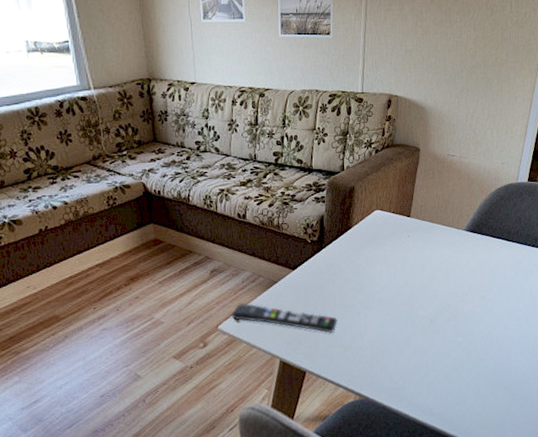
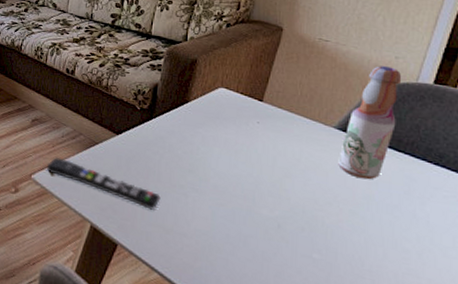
bottle: none [469,172,506,269] -> present [338,66,401,180]

